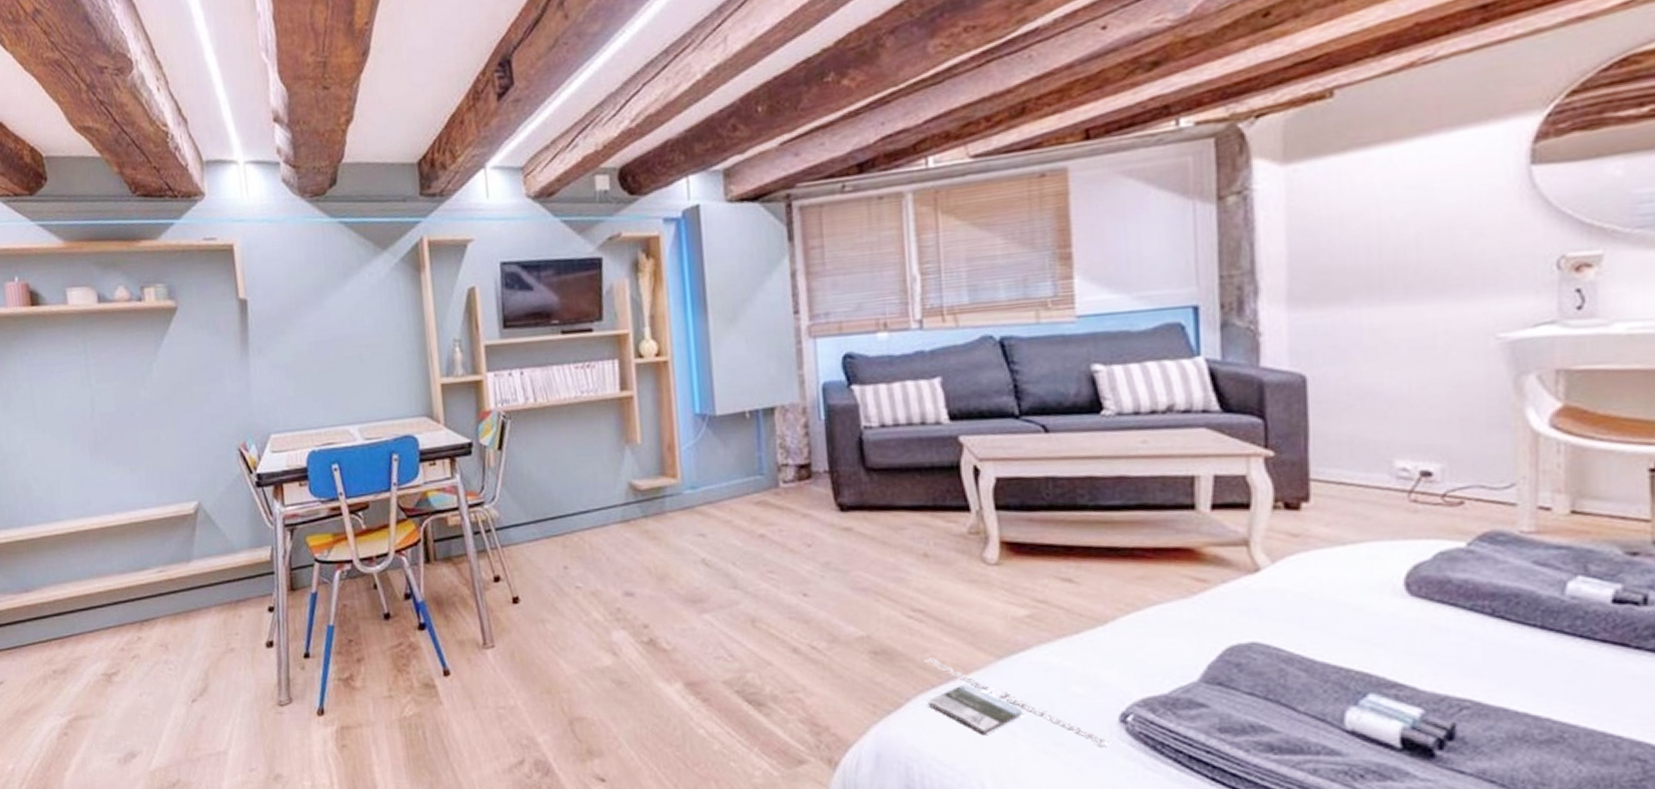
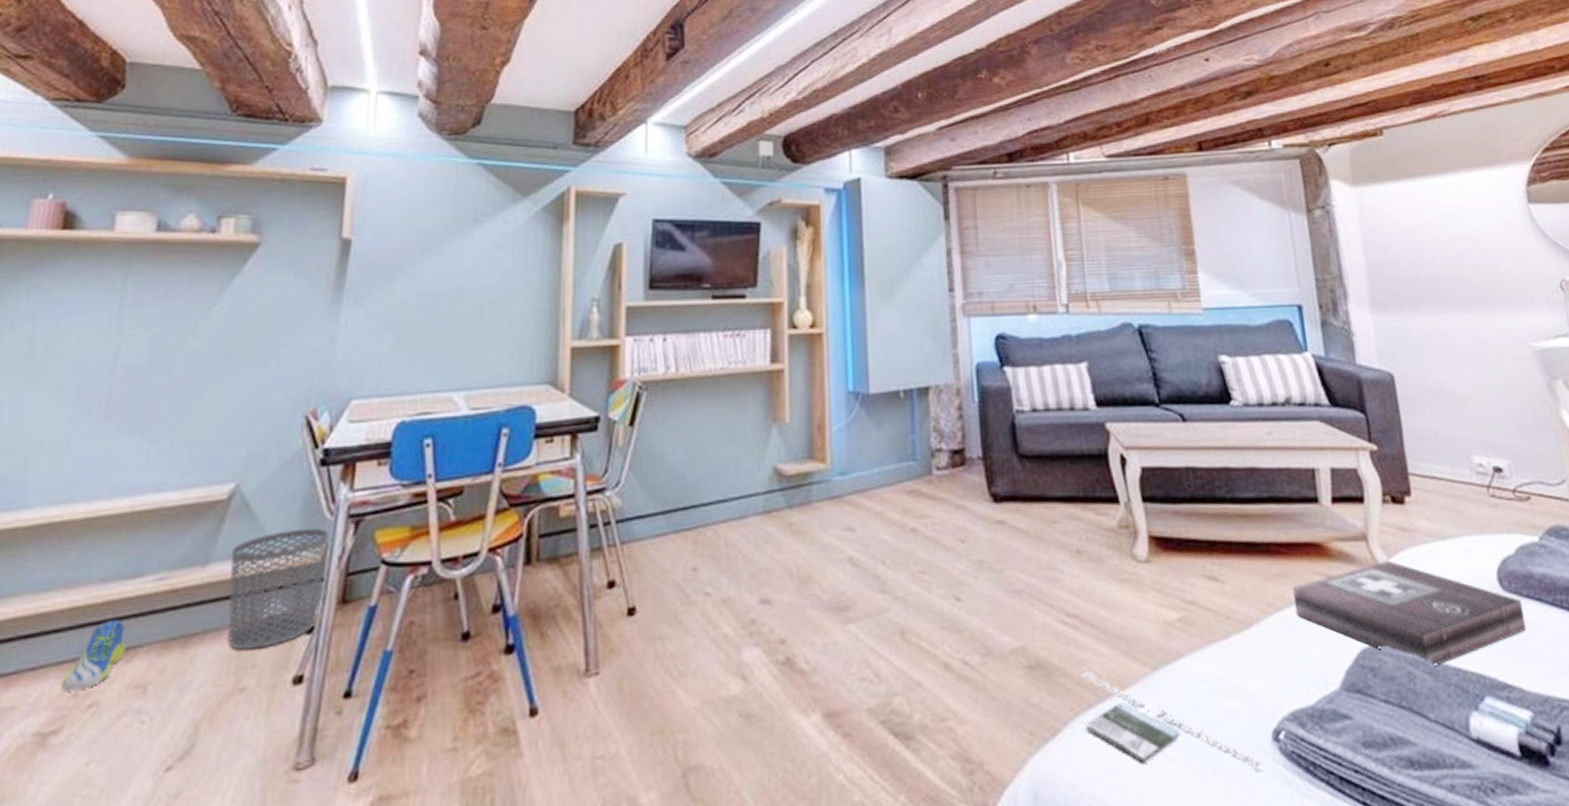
sneaker: none [111,600,148,647] -> present [60,620,126,692]
waste bin: none [205,534,276,622] -> present [227,528,328,650]
first aid kit: none [1155,564,1433,665] -> present [1293,560,1526,667]

